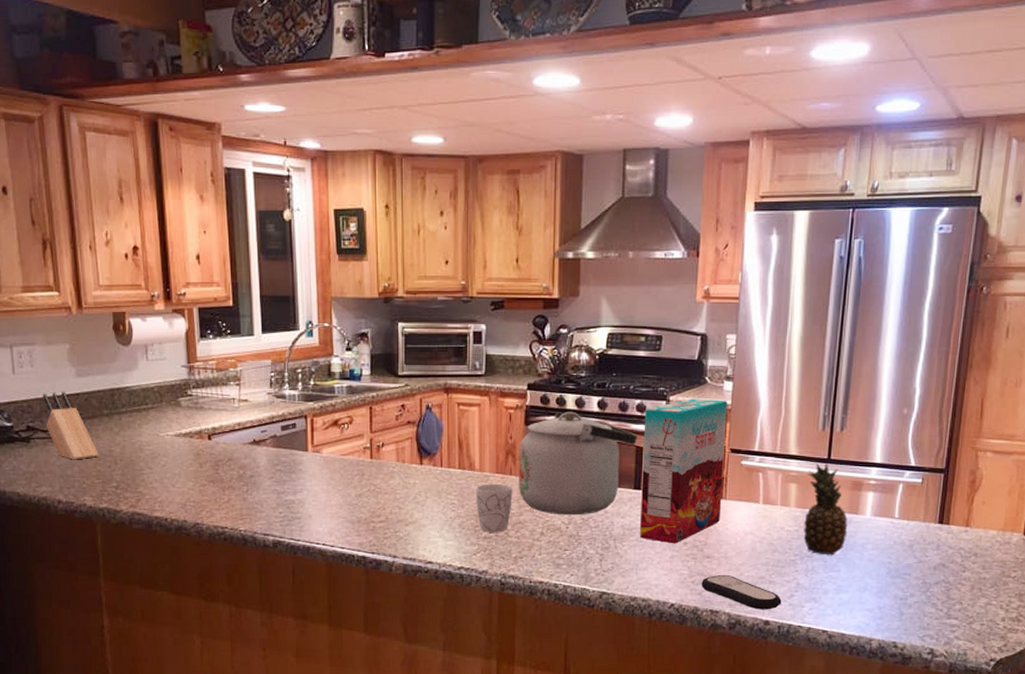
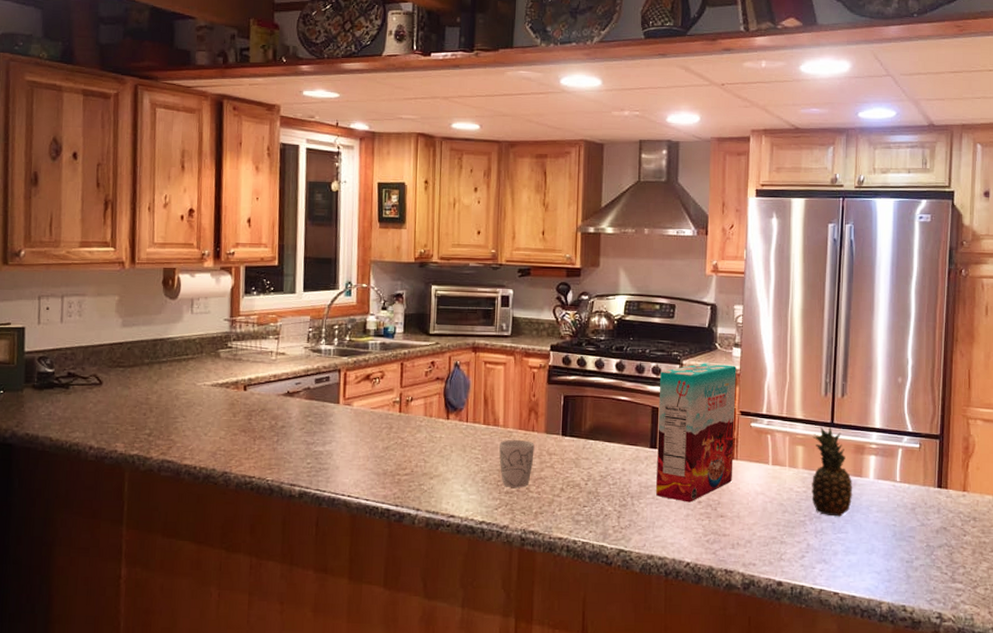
knife block: present [42,391,98,460] -> none [87,340,135,407]
kettle: present [519,411,637,515] -> none [540,372,653,472]
remote control: present [701,574,782,610] -> none [716,534,793,571]

